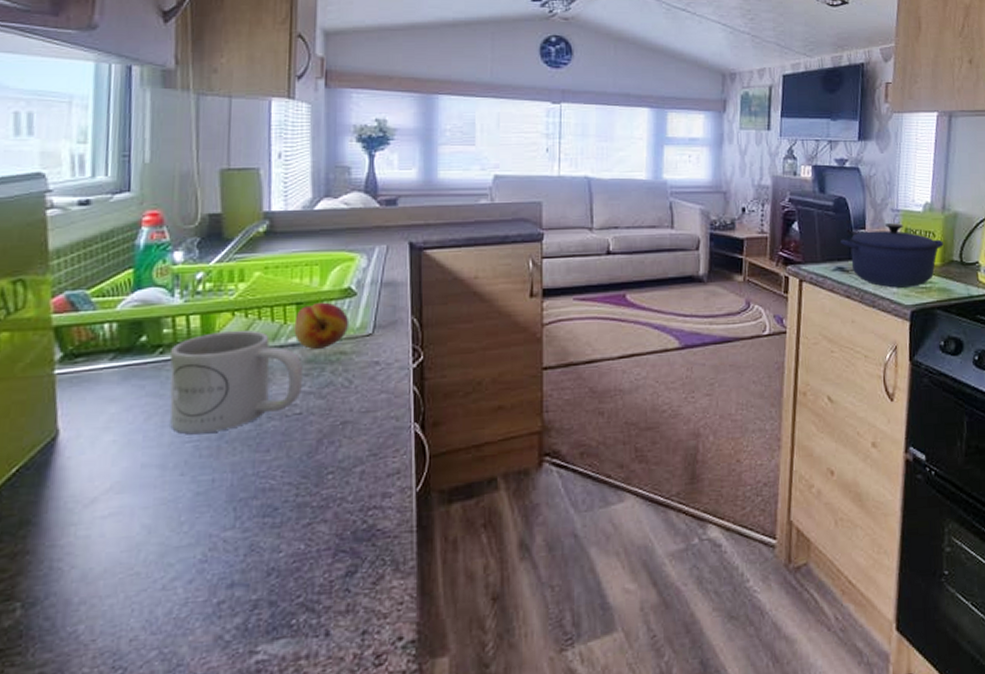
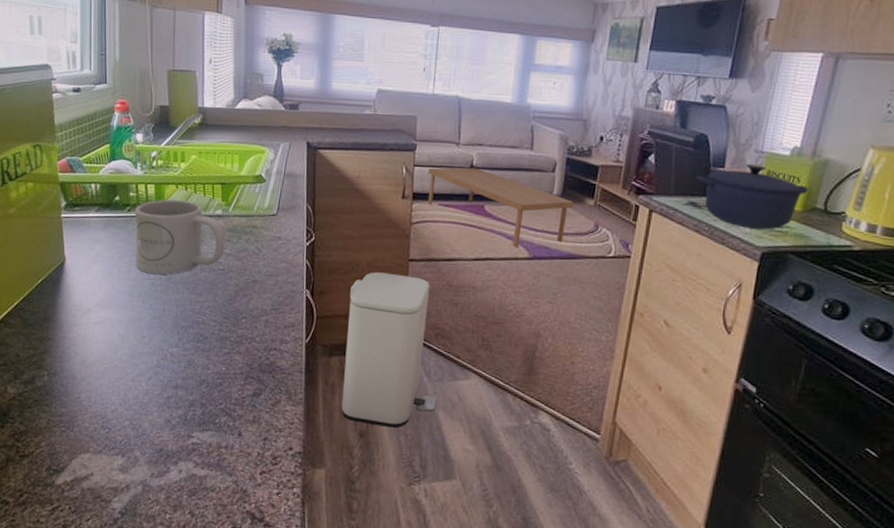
fruit: present [294,302,350,350] -> none [219,184,260,222]
pedal bin: none [467,387,588,583] -> present [341,272,438,428]
coffee table: none [559,253,722,338] -> present [428,167,574,248]

